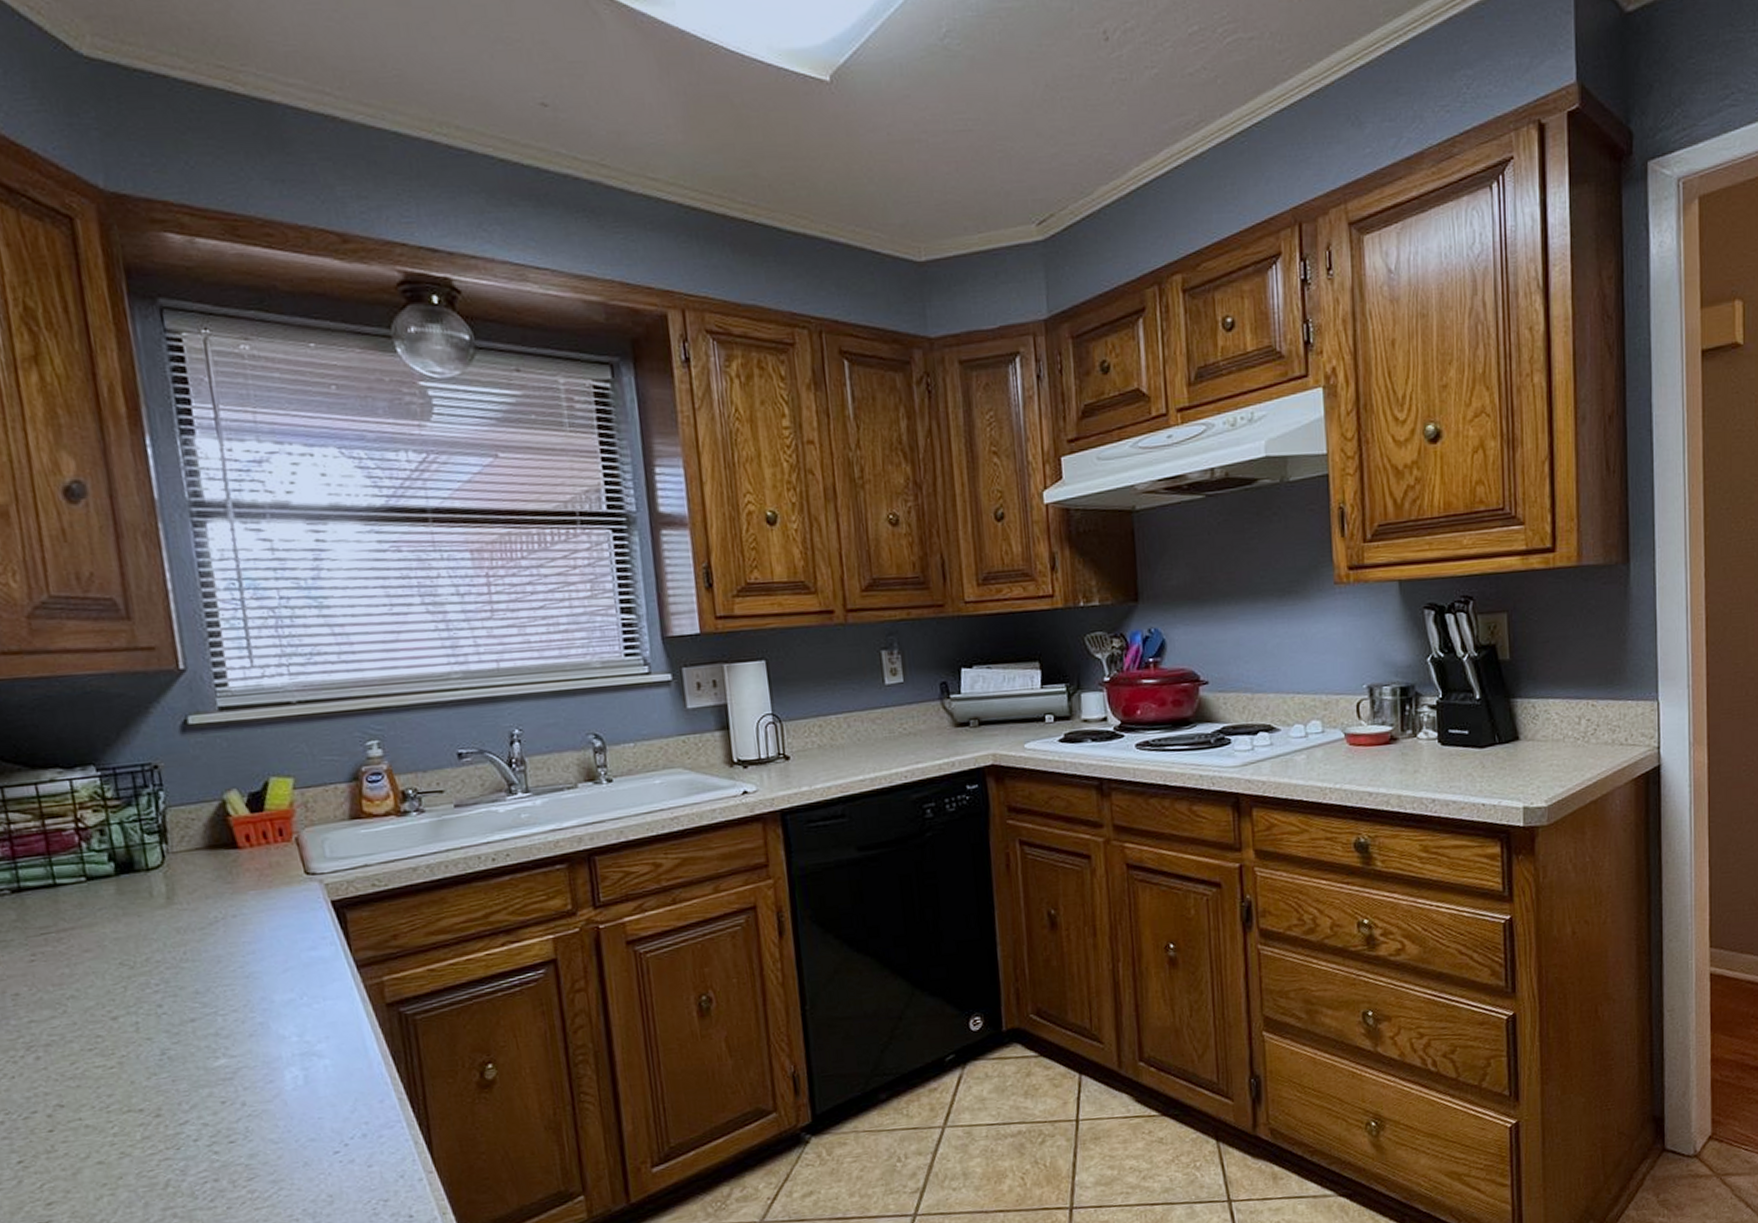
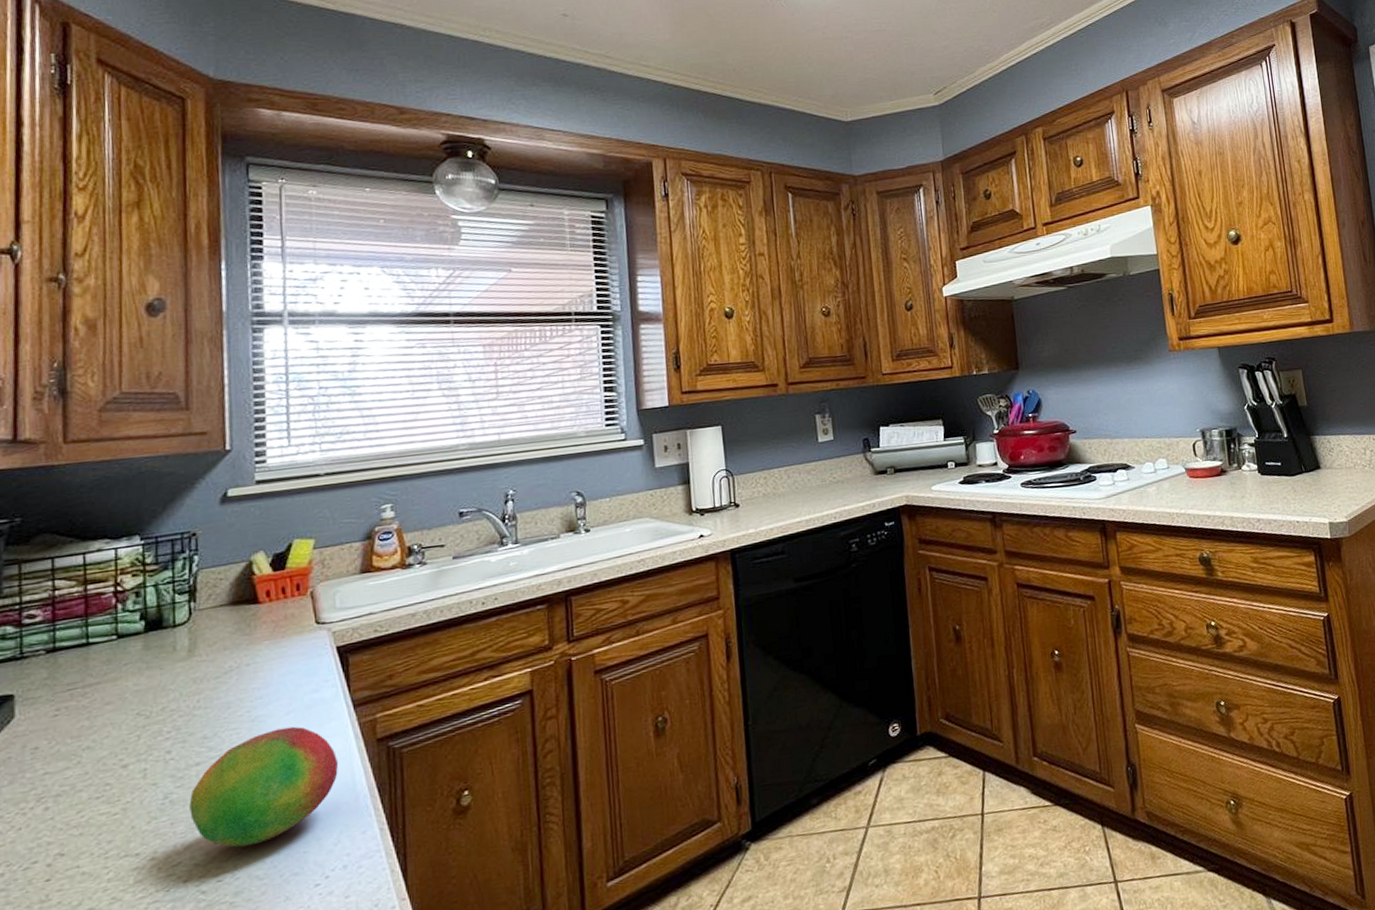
fruit: none [188,985,347,1110] -> present [189,726,339,848]

